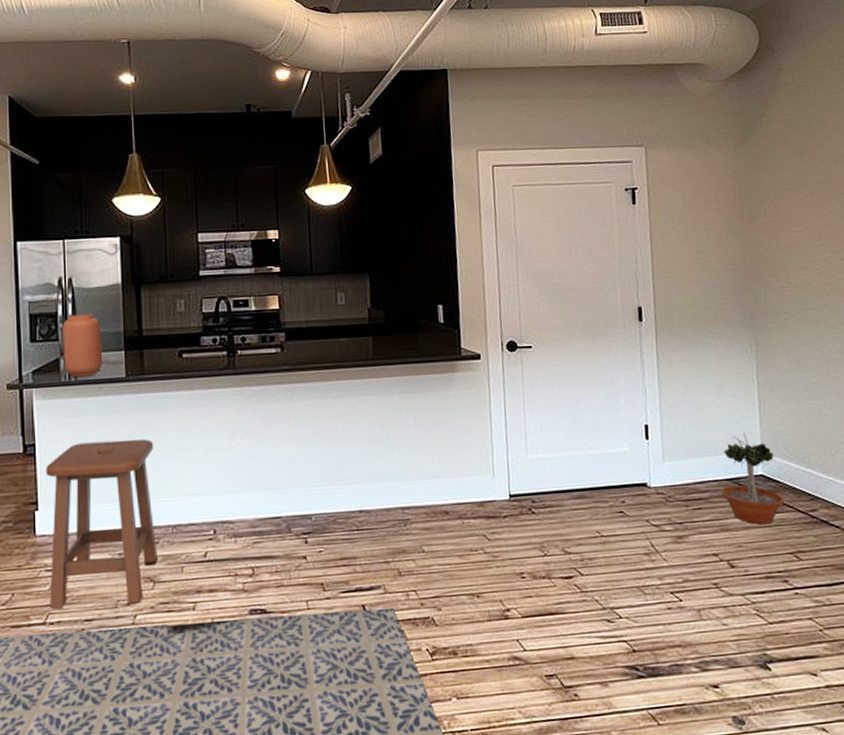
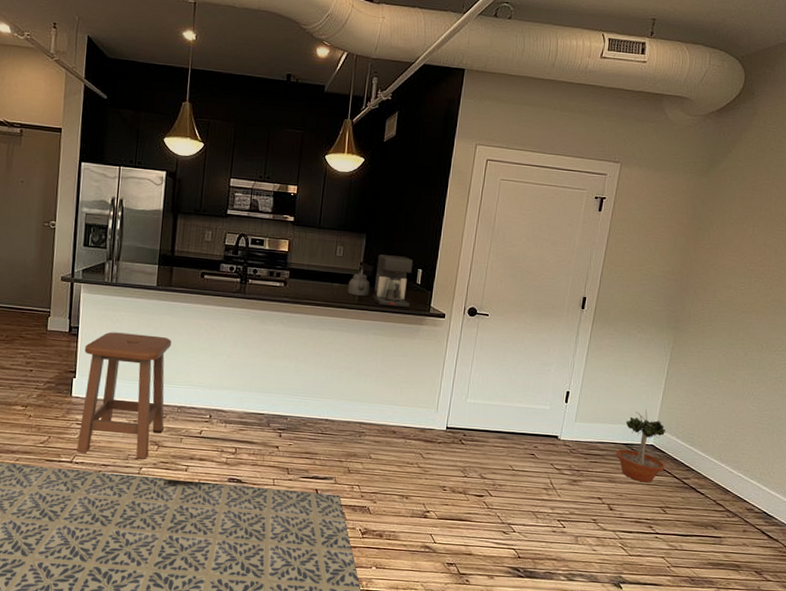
vase: present [62,314,103,378] -> none [108,230,142,281]
kettle: none [358,311,386,350] -> present [348,265,370,297]
coffee maker: none [387,293,436,357] -> present [373,254,413,308]

